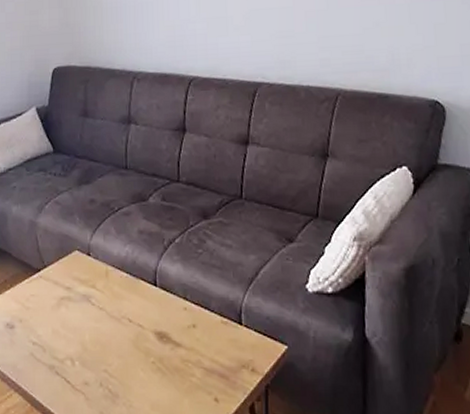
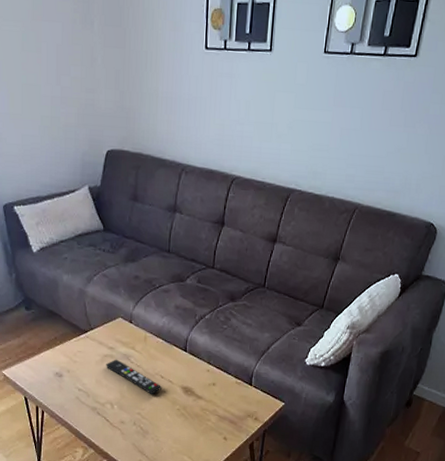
remote control: none [63,301,130,345] -> present [106,359,161,395]

